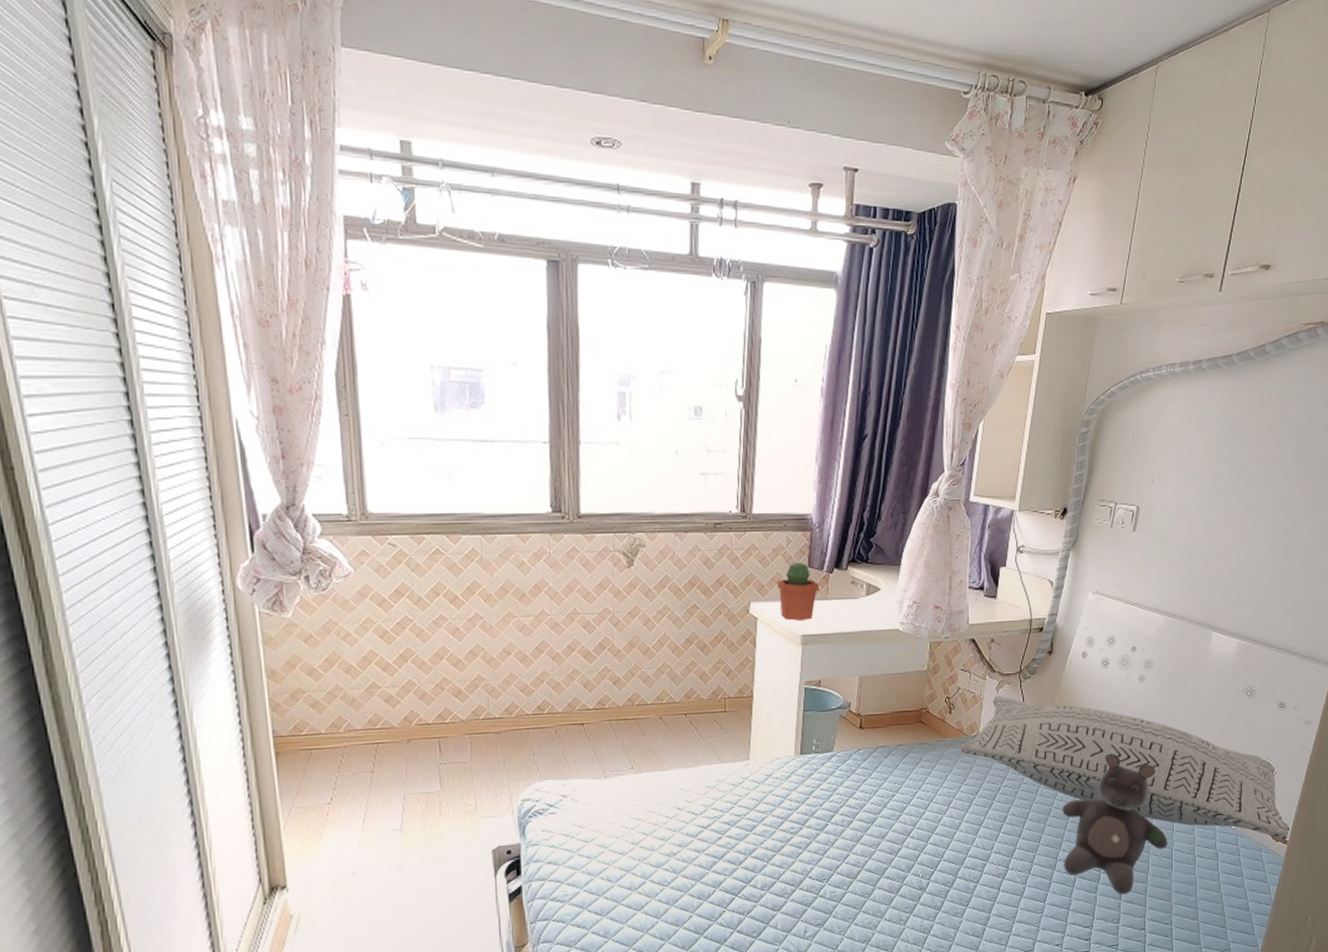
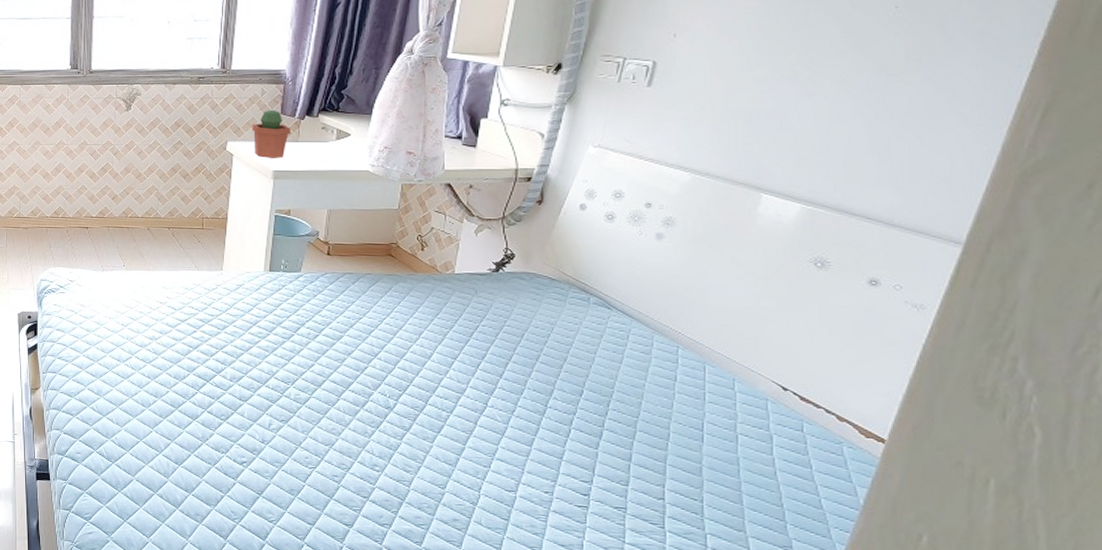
pillow: present [960,696,1292,841] -> none [433,239,892,440]
stuffed animal: present [1062,753,1168,895] -> none [554,308,697,458]

